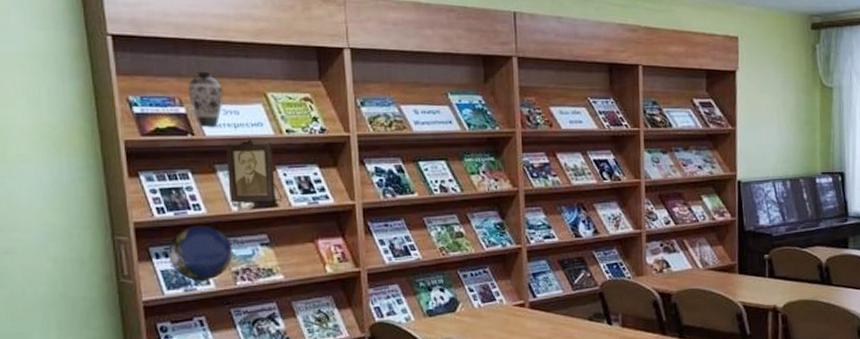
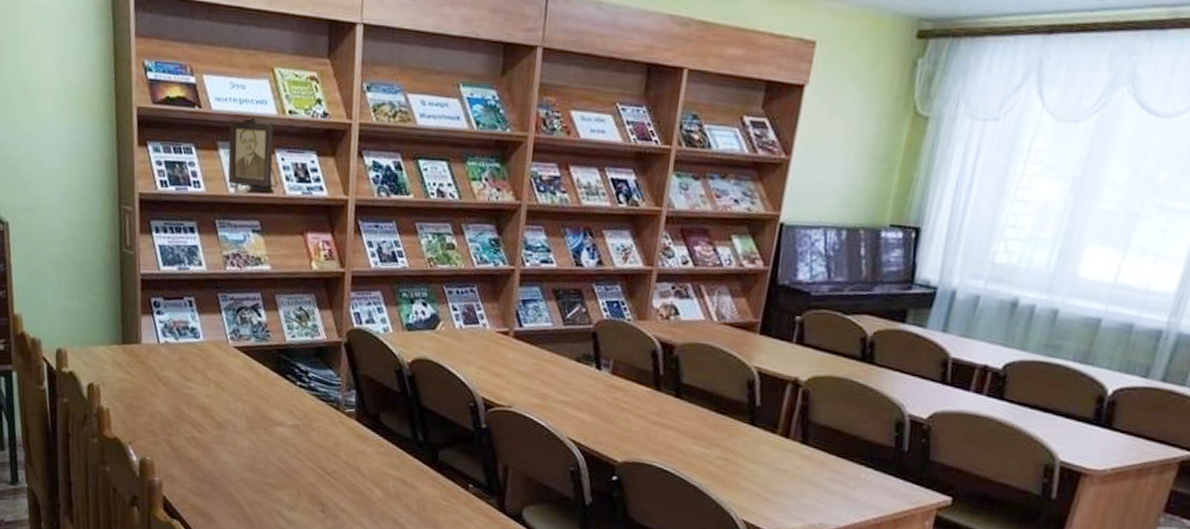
globe: present [168,225,232,285] -> none [167,203,226,262]
decorative vase: present [188,71,223,128] -> none [199,38,233,102]

